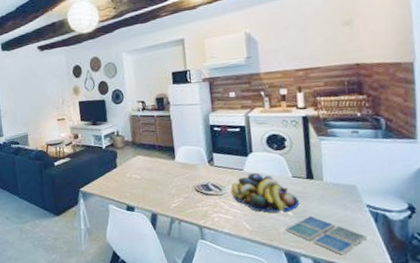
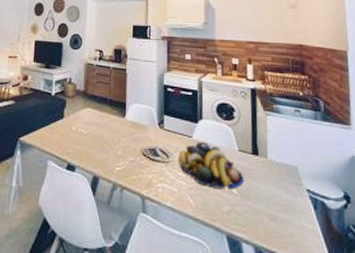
drink coaster: present [285,216,367,255] -> none [229,196,307,244]

